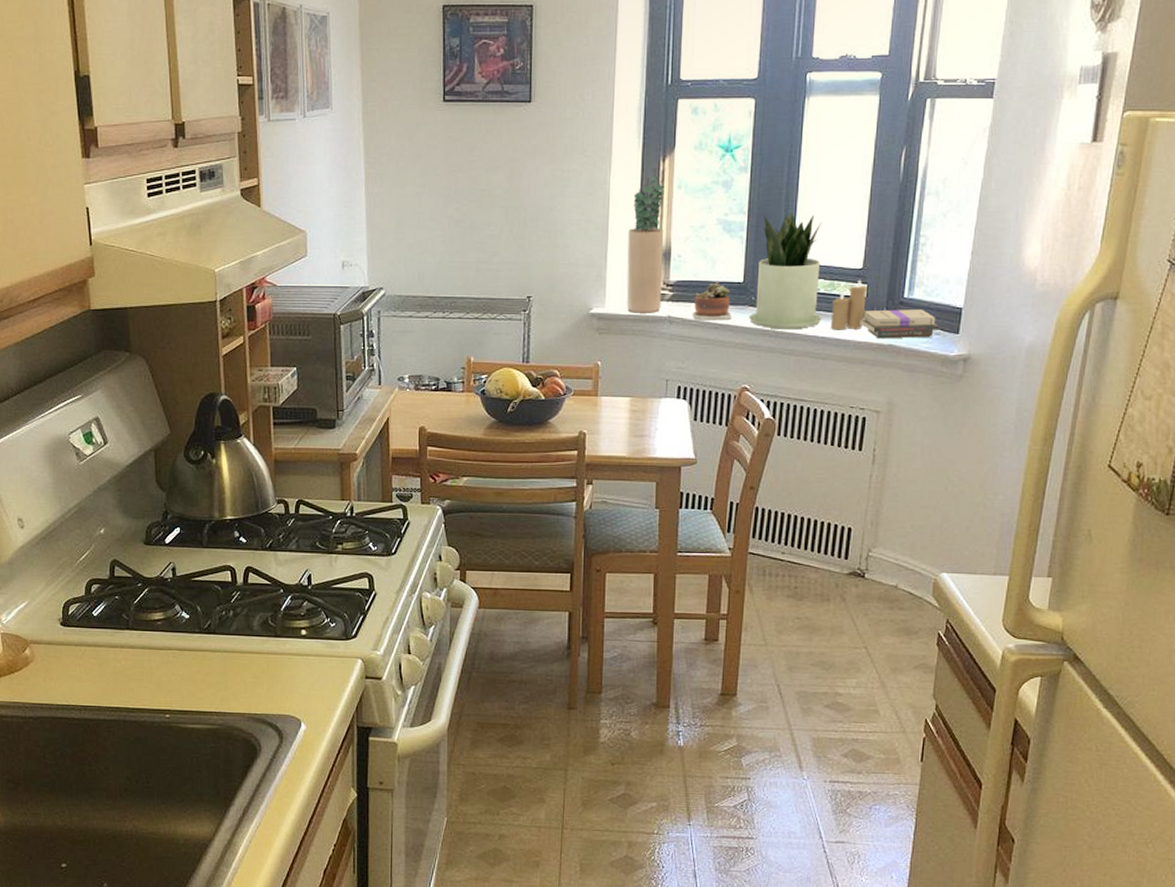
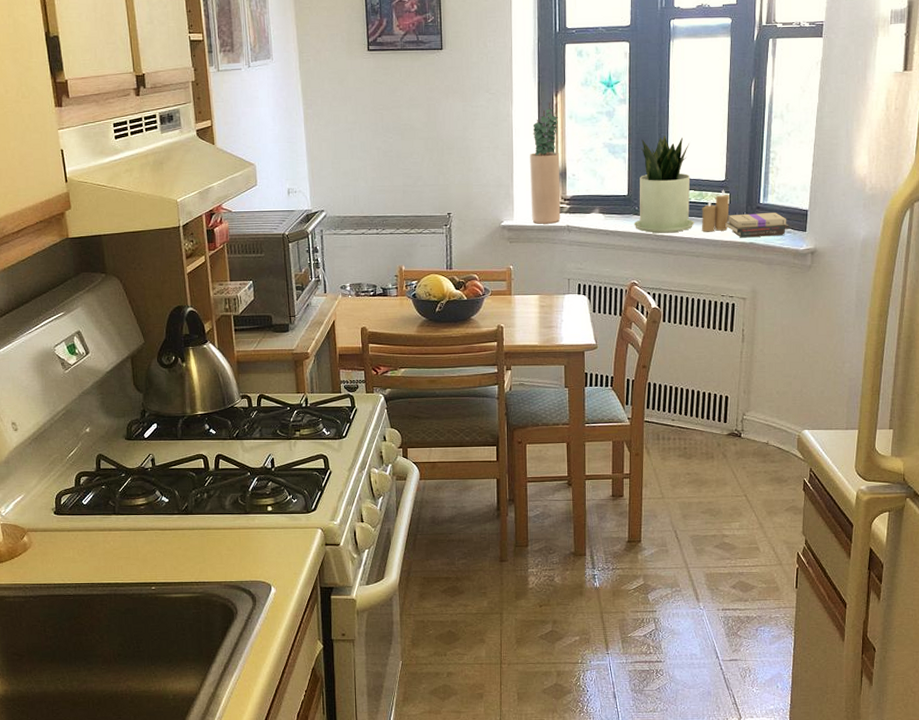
succulent plant: present [693,282,731,321] -> none [587,196,619,228]

